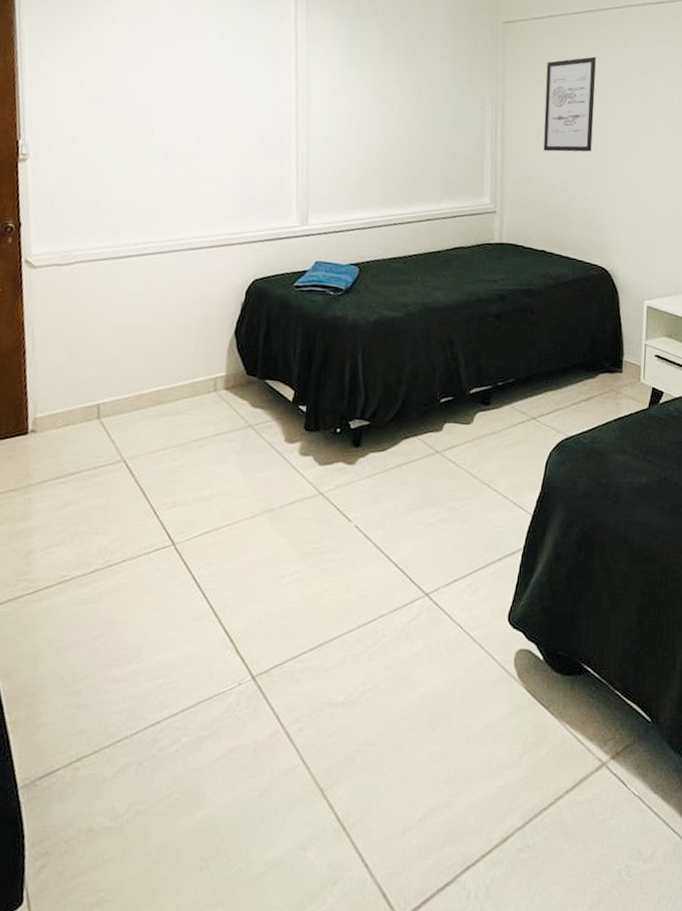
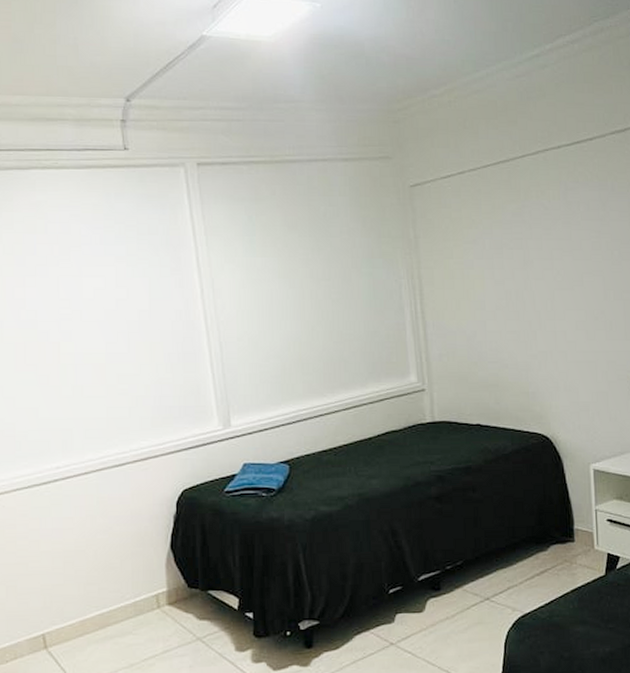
wall art: present [543,56,596,152] -> none [461,211,518,319]

